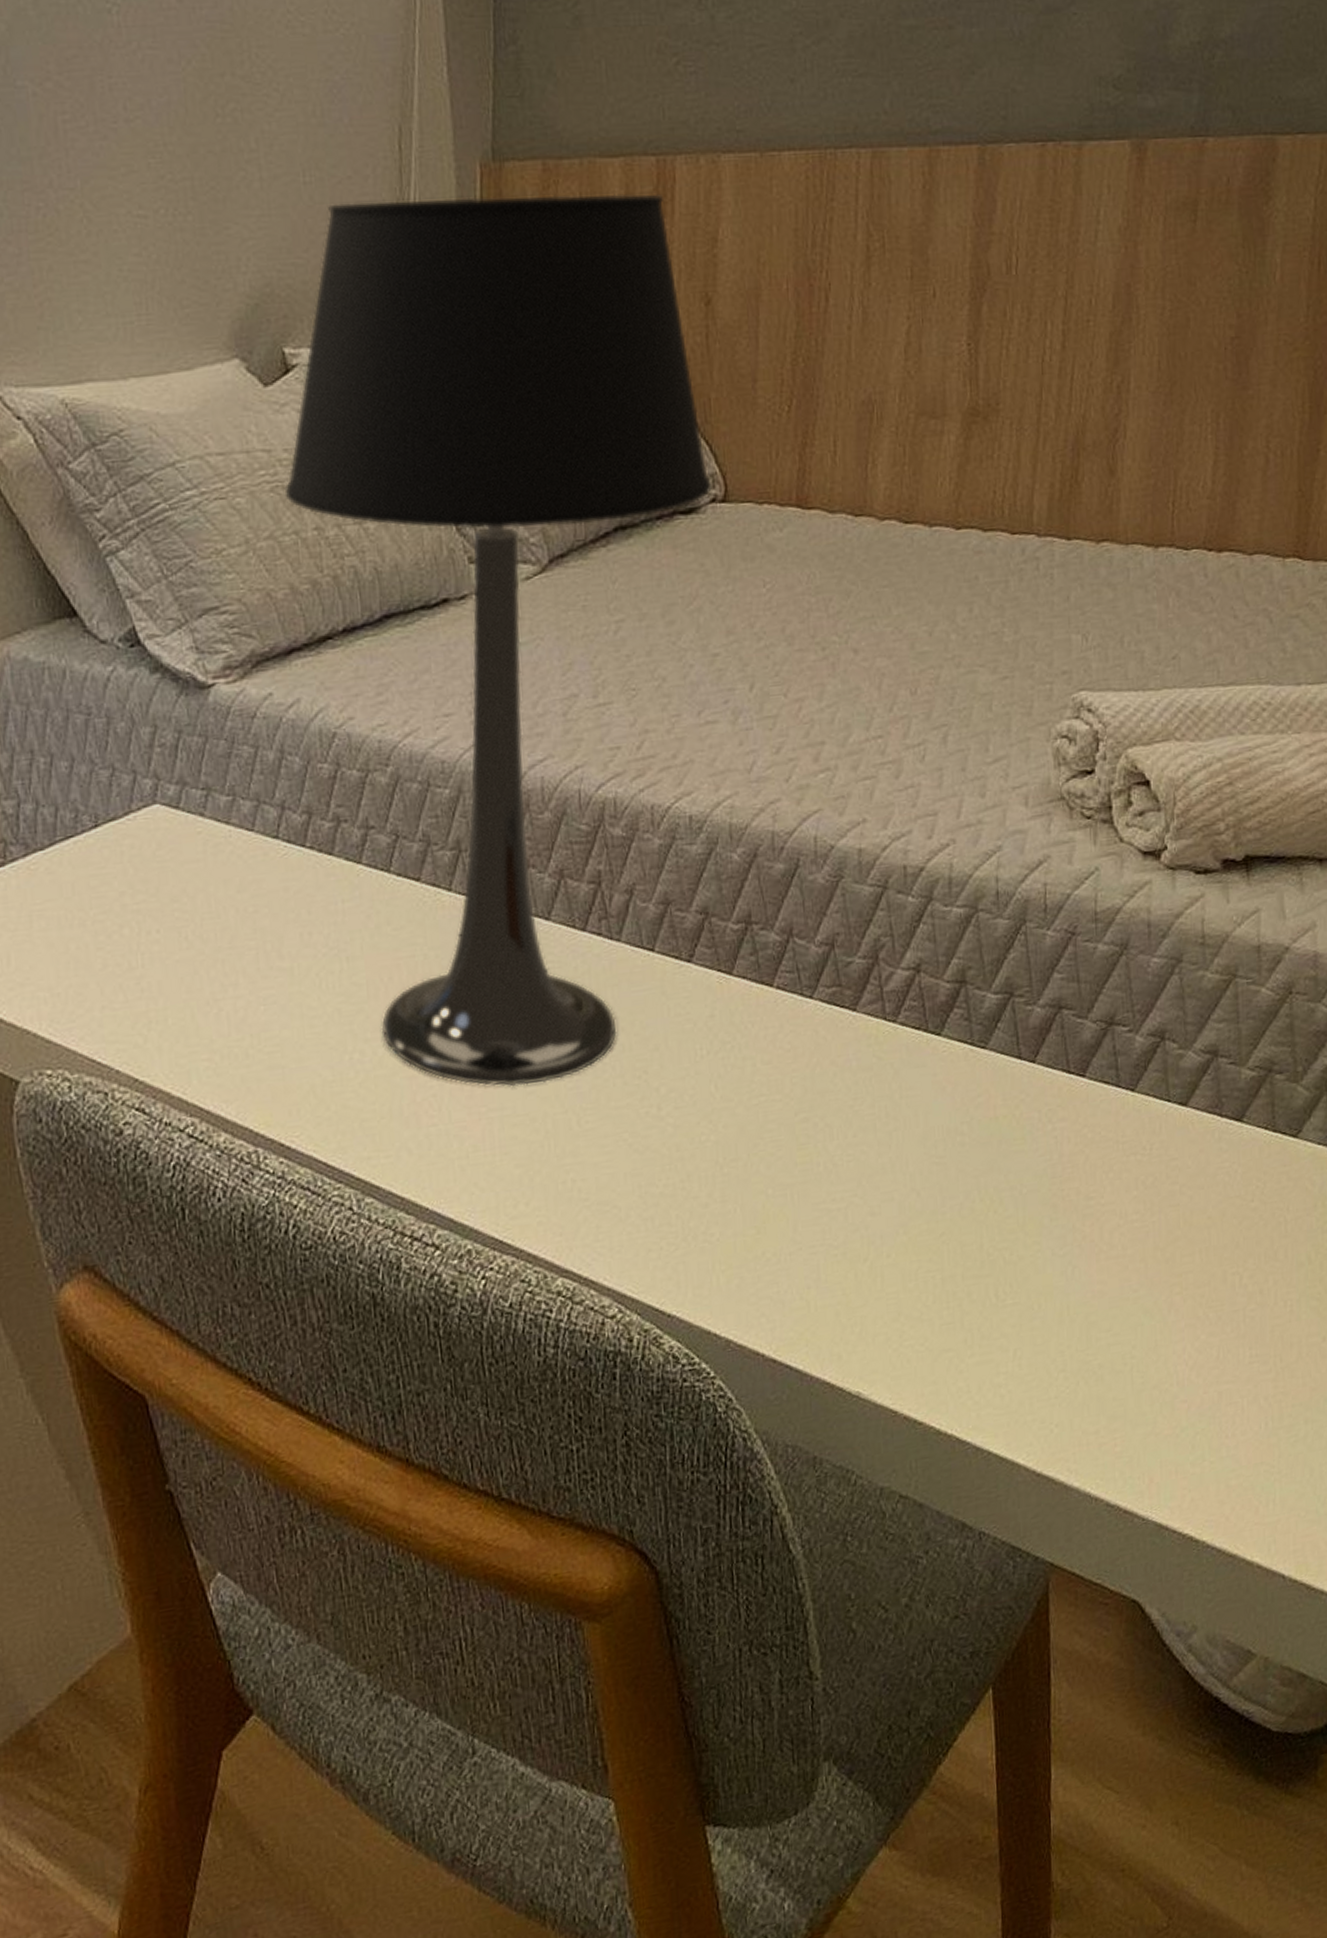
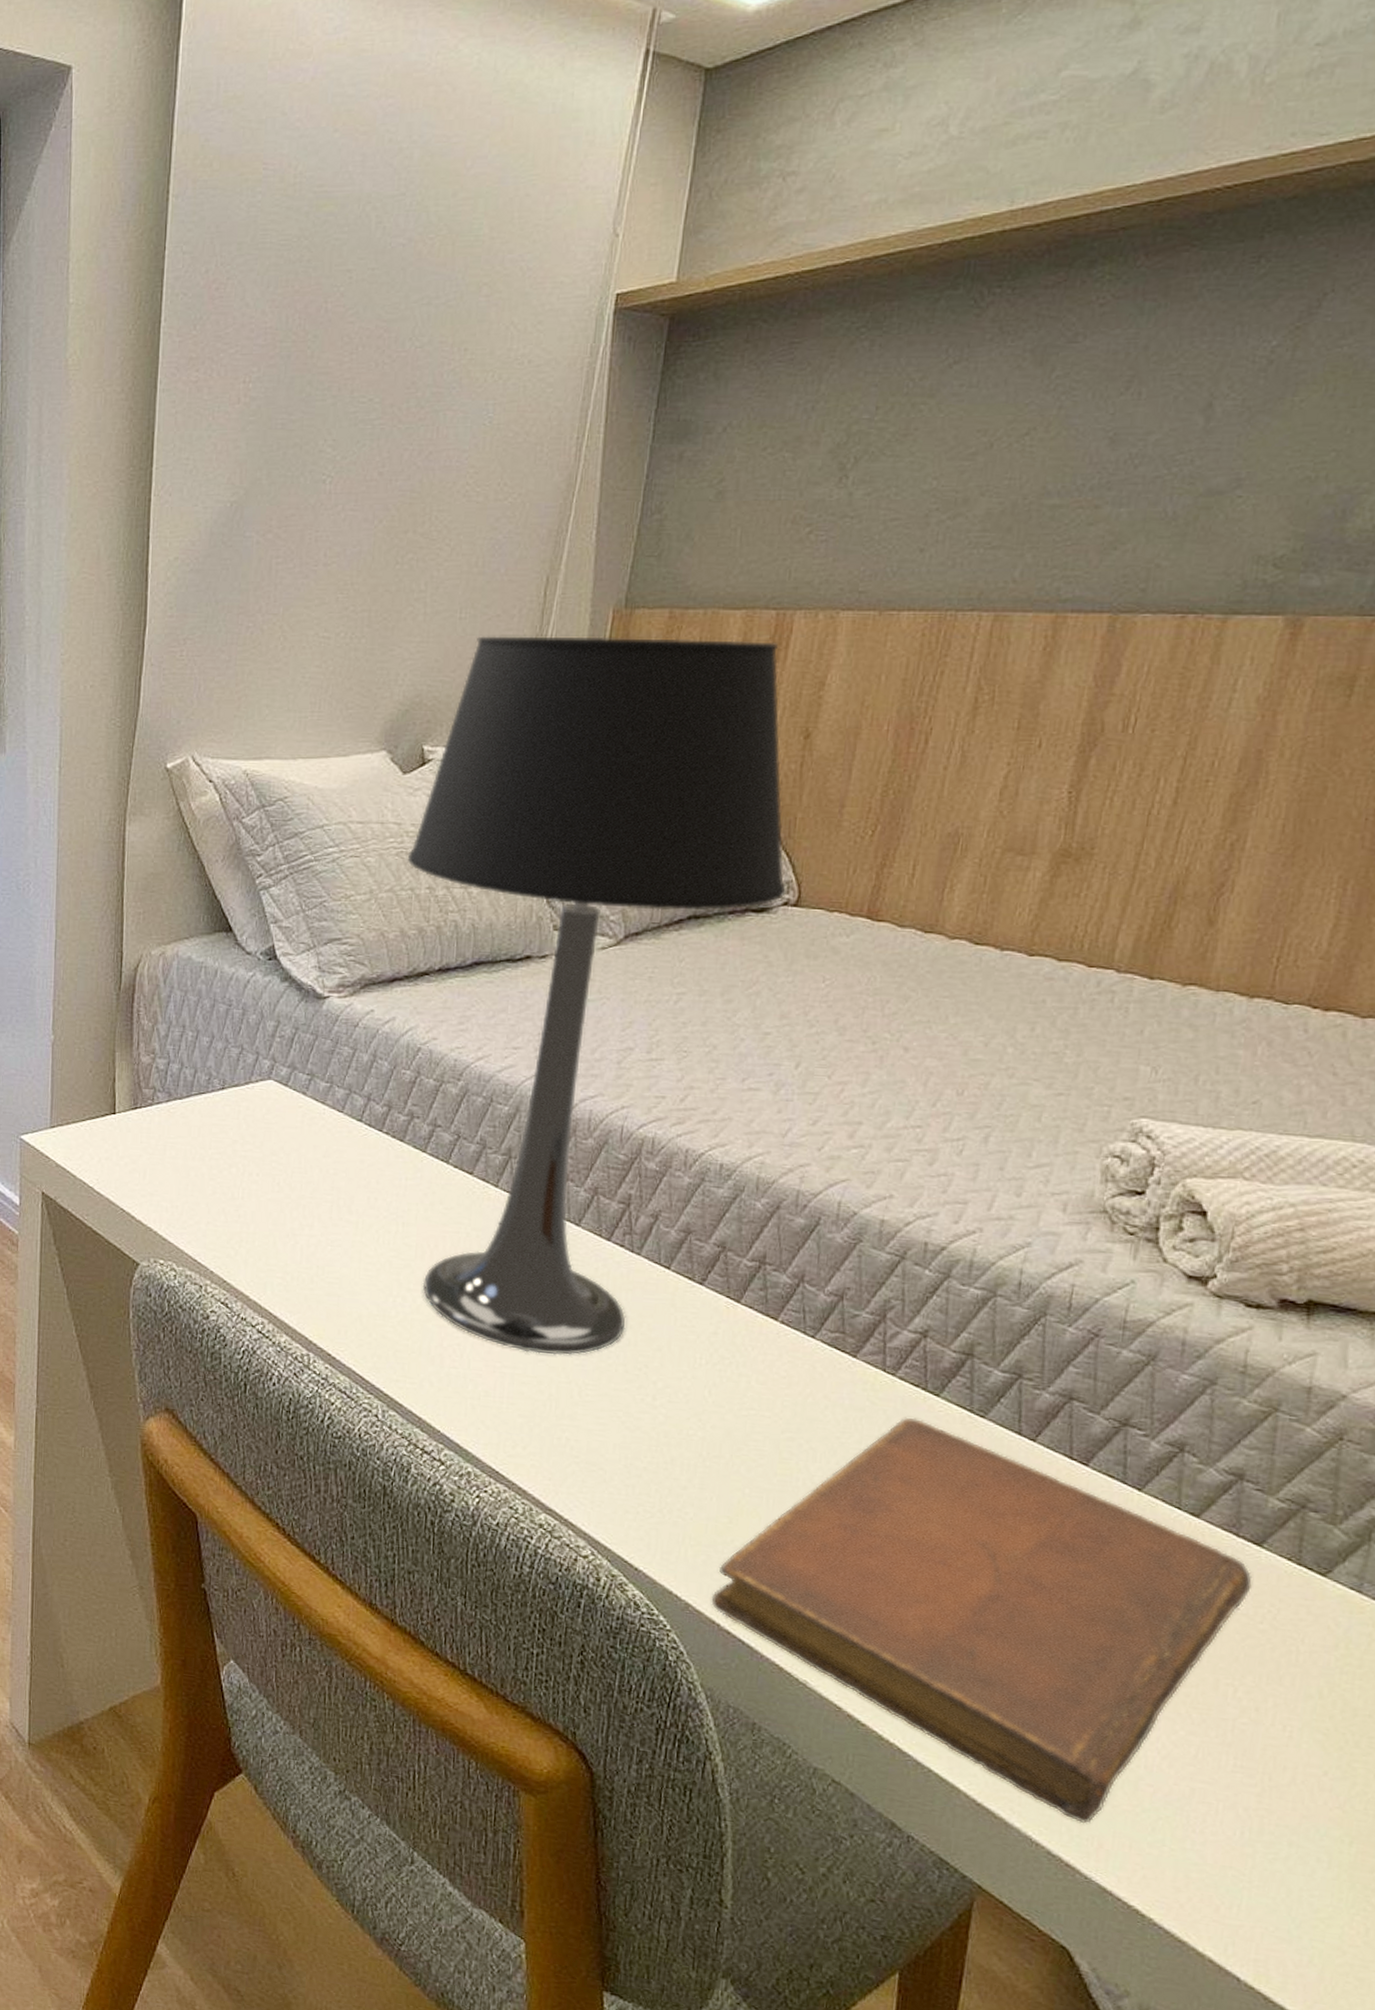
notebook: none [751,1064,1240,1463] -> present [711,1417,1253,1824]

